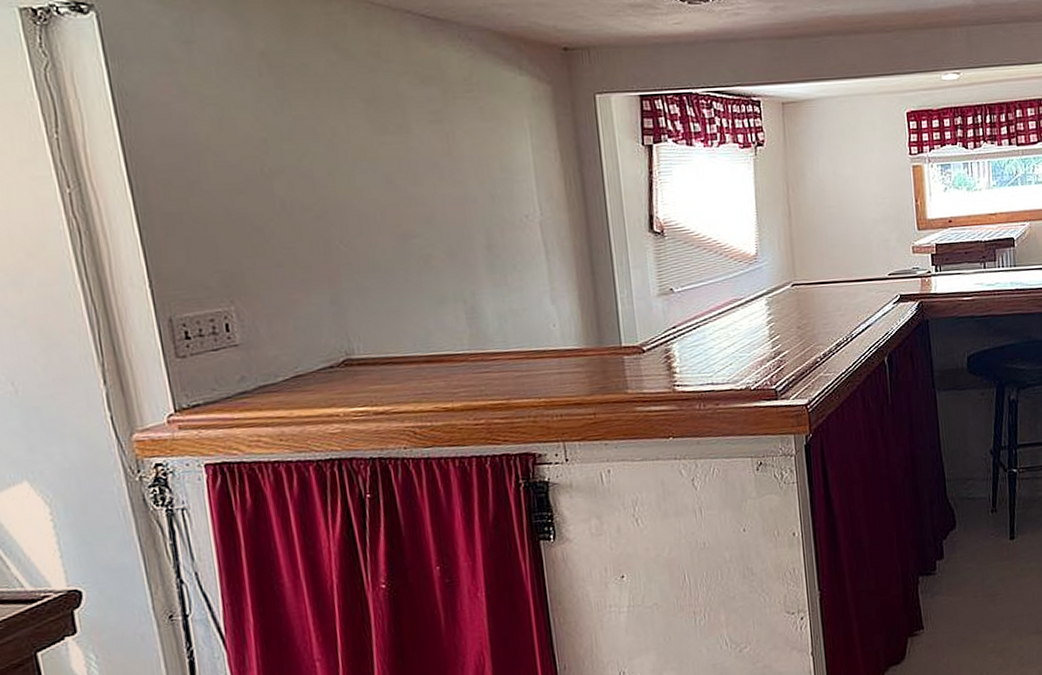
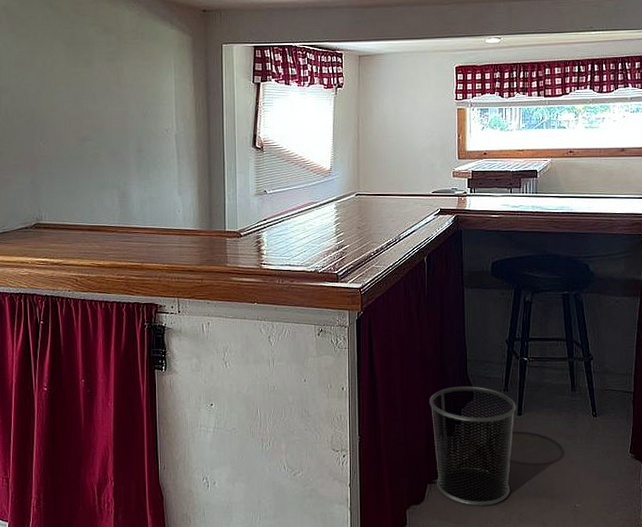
waste bin: none [903,511,1008,656] -> present [430,386,516,506]

